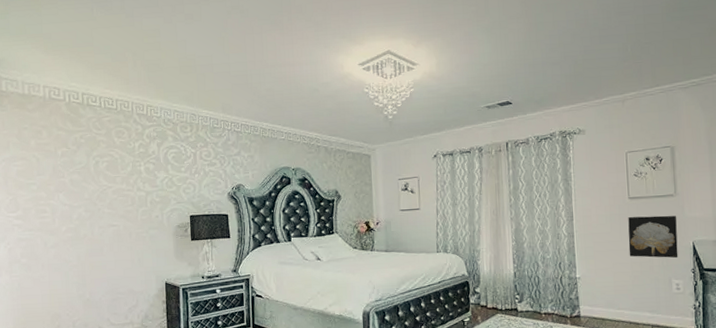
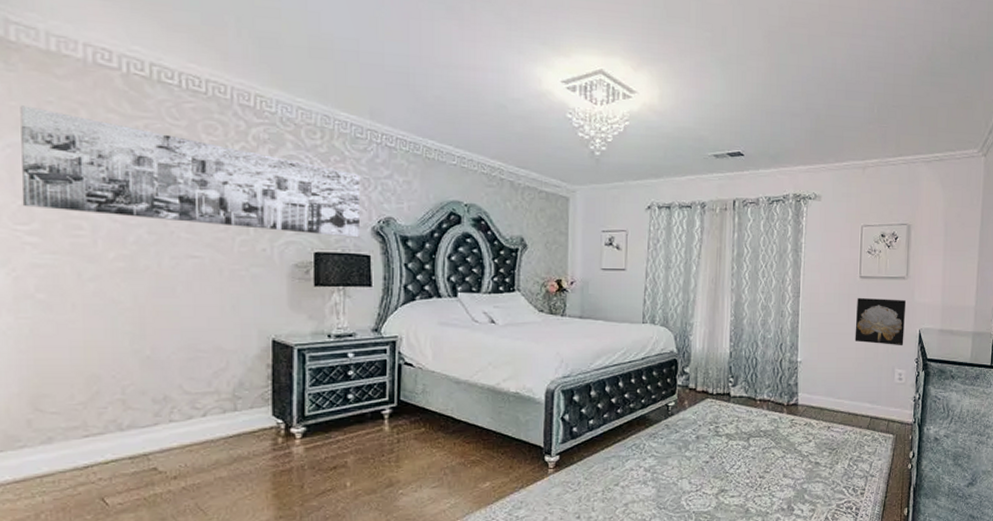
wall art: none [9,132,220,203] -> present [20,105,361,238]

